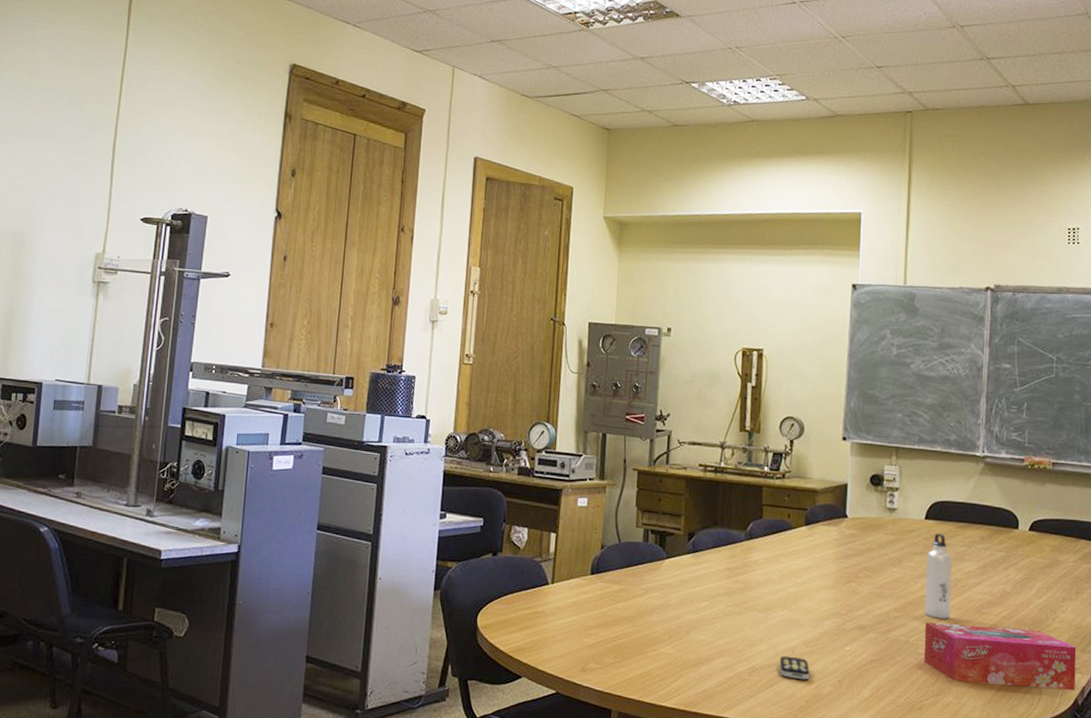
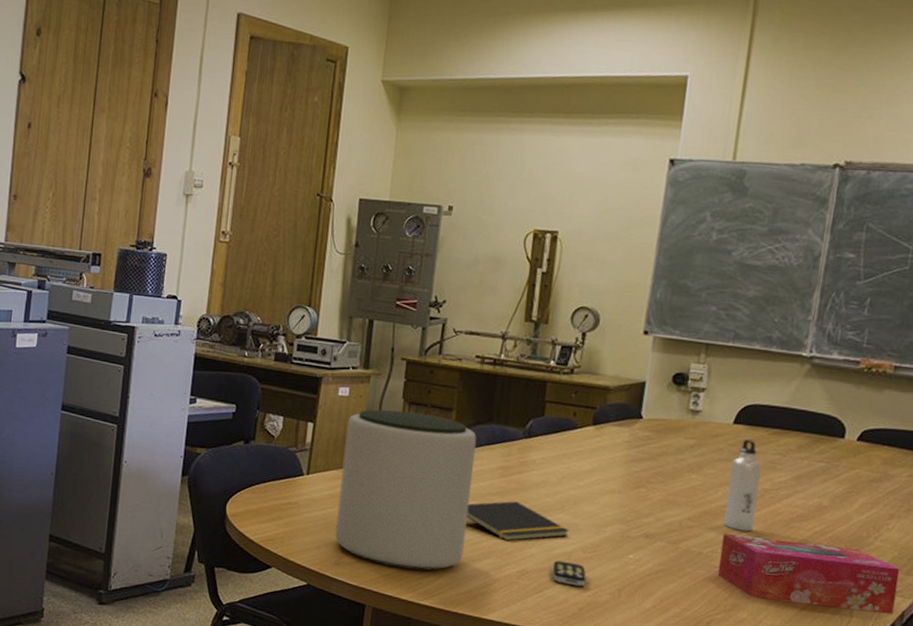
plant pot: none [580,518,704,673] -> present [335,409,477,571]
notepad: none [699,600,792,640] -> present [466,501,569,541]

